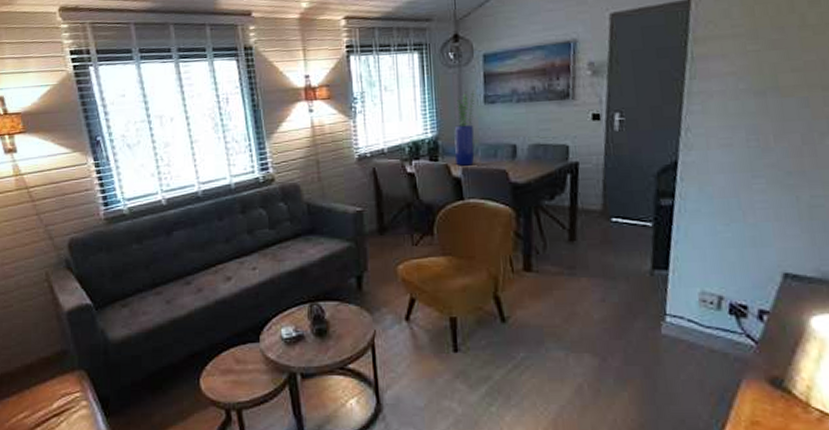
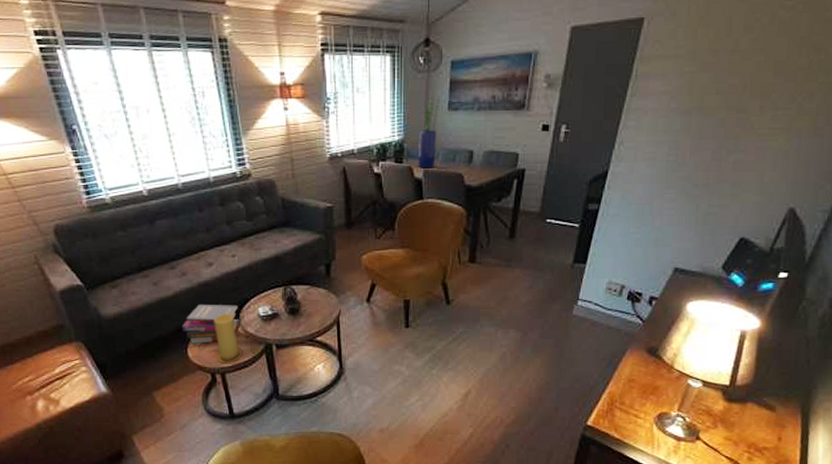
books: none [194,325,258,372] -> present [181,305,238,343]
candle: none [231,336,263,398] -> present [214,313,243,364]

